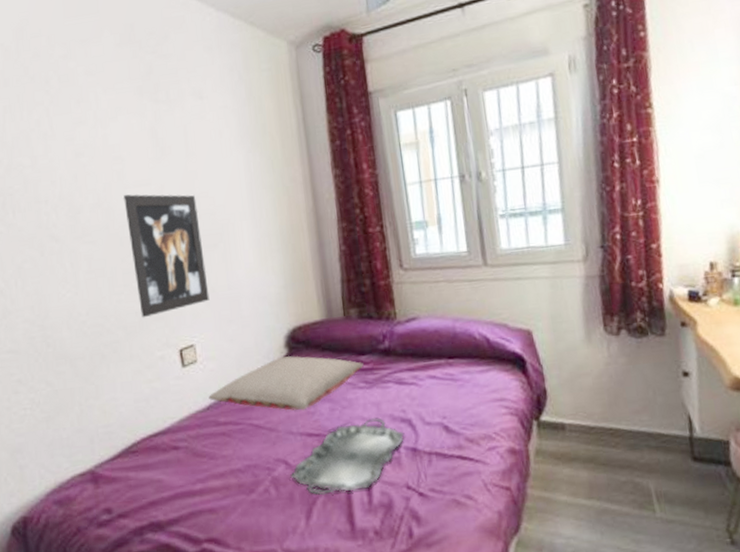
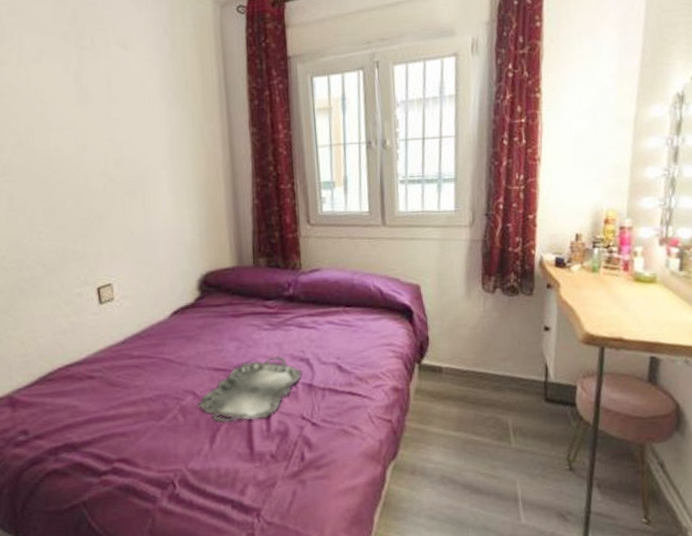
wall art: present [123,194,210,318] -> none [45,137,128,257]
pillow: present [208,356,364,411] -> none [124,298,269,348]

